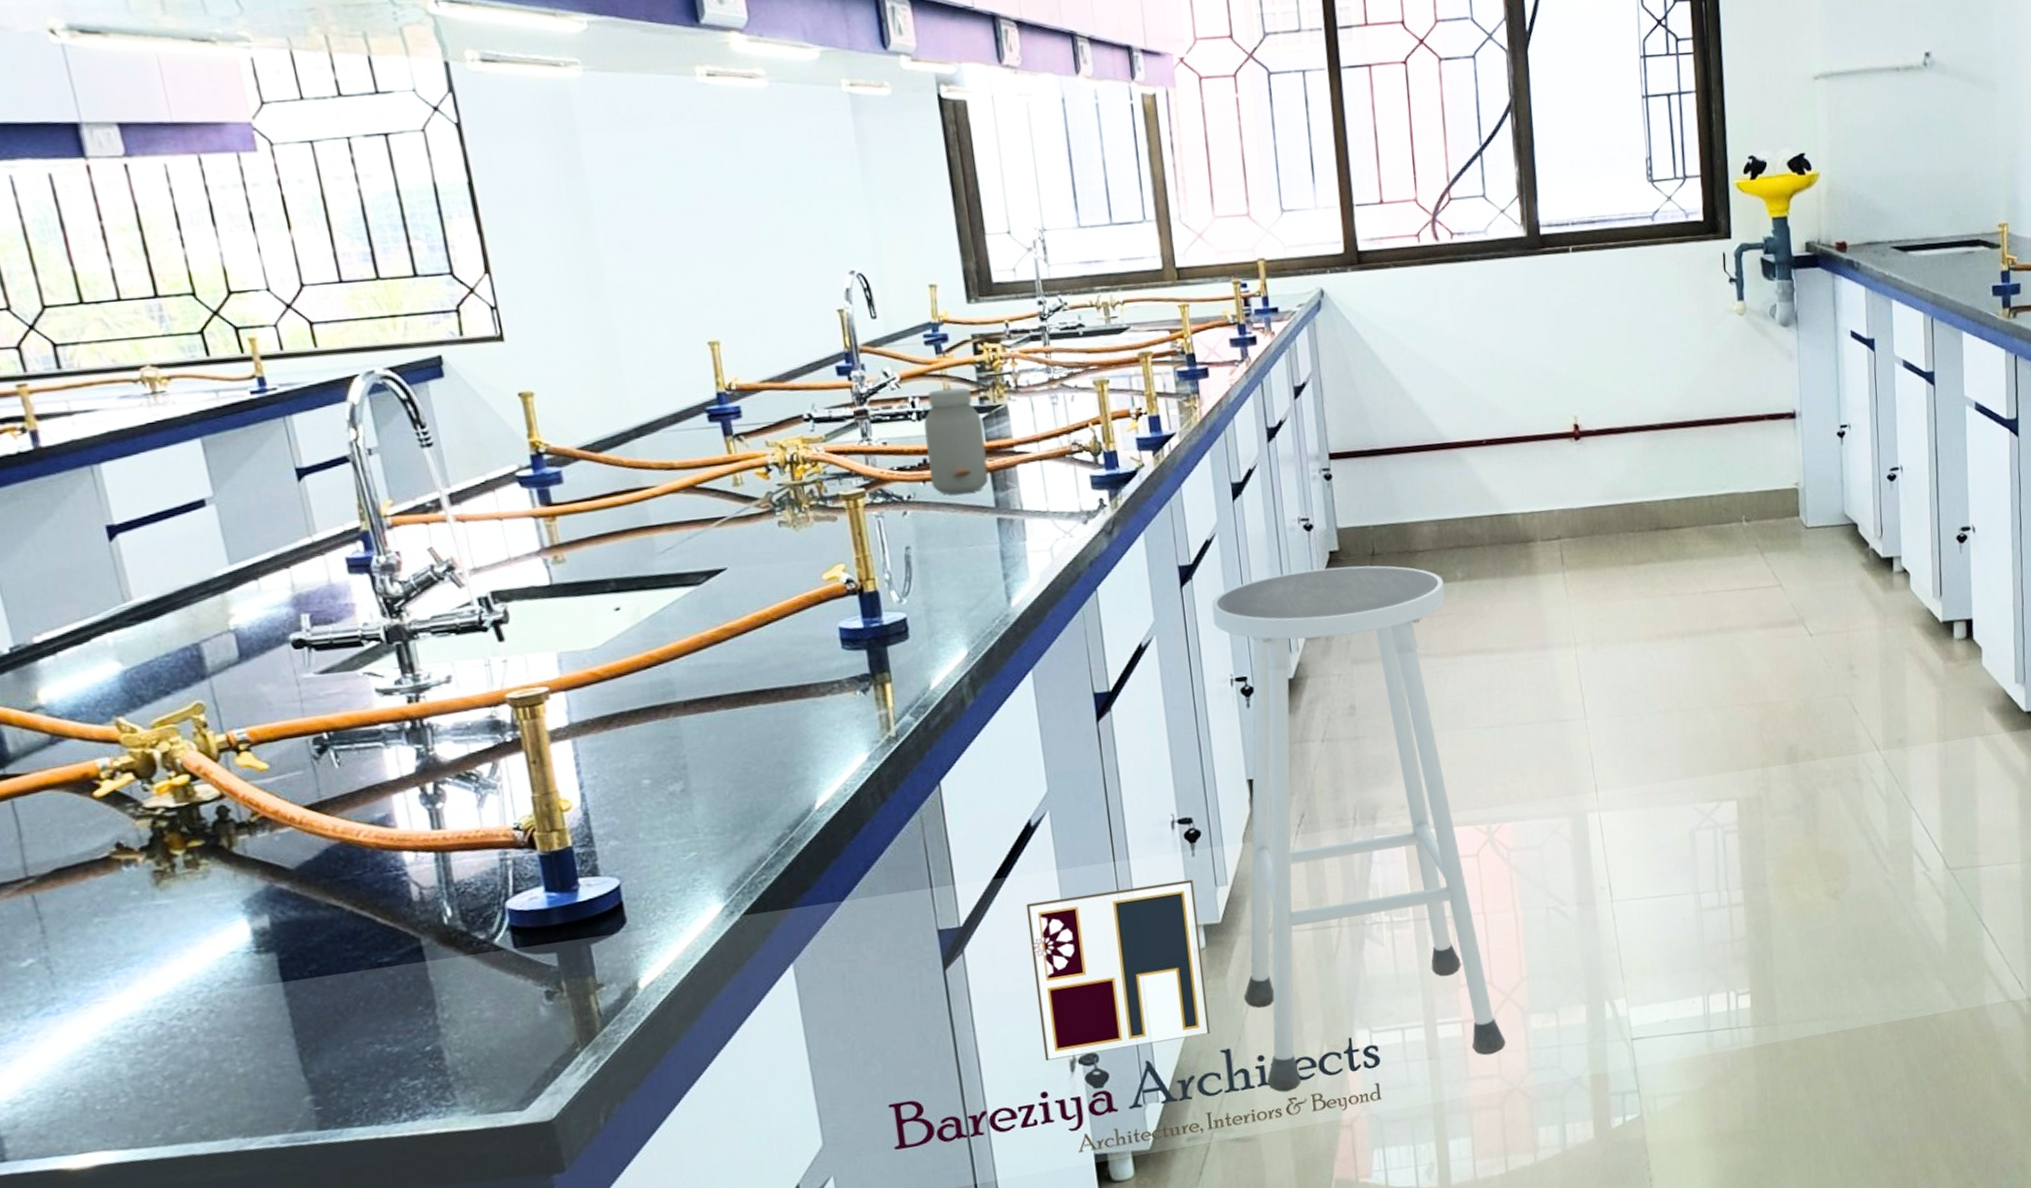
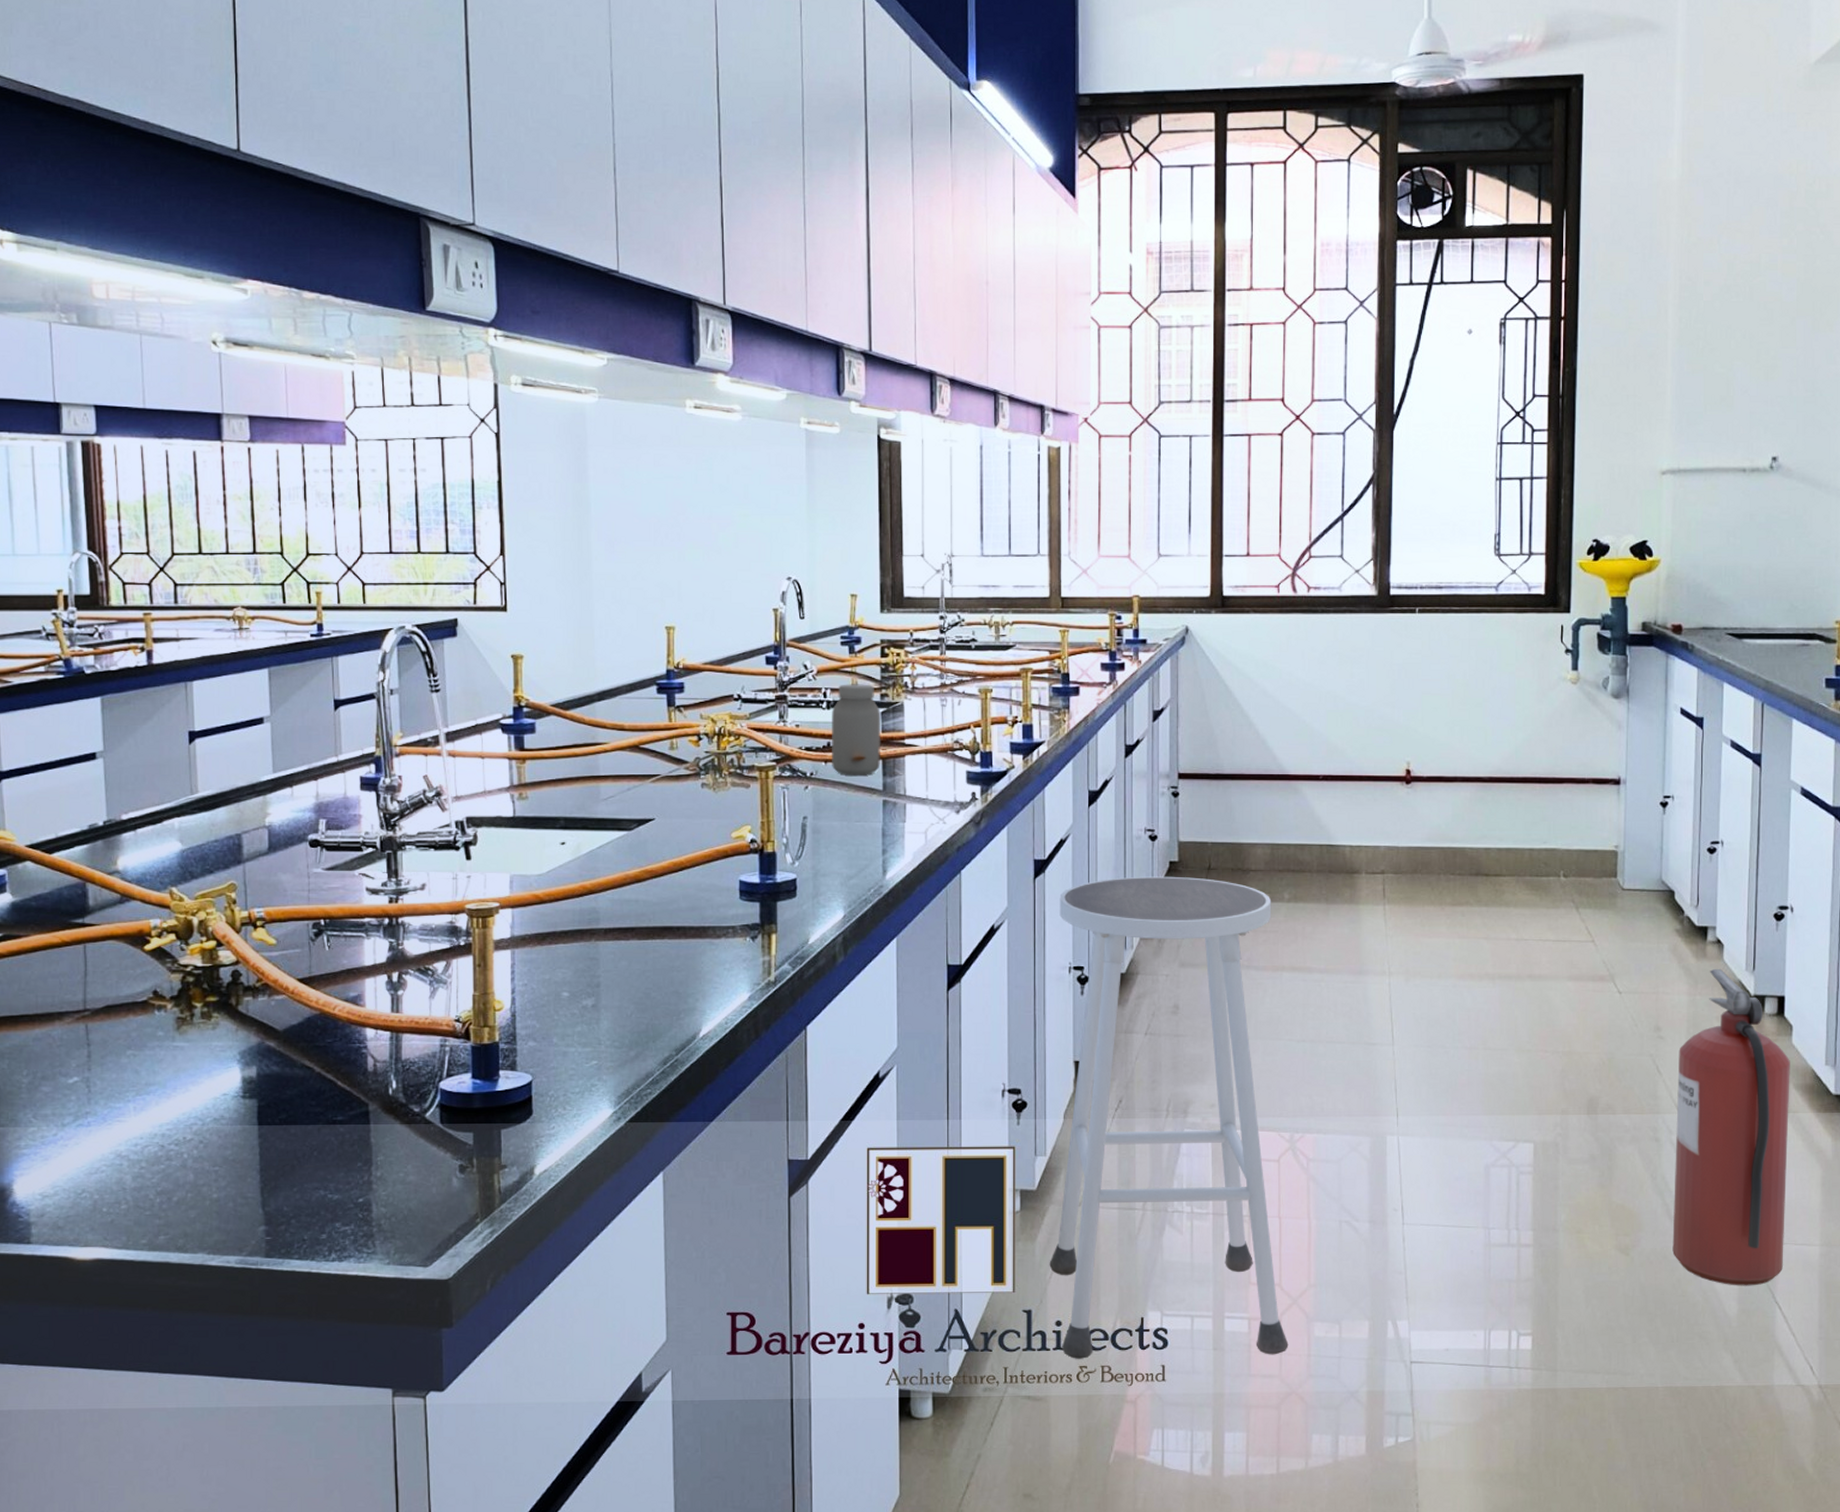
fire extinguisher: none [1873,598,1987,915] -> present [1672,968,1790,1286]

